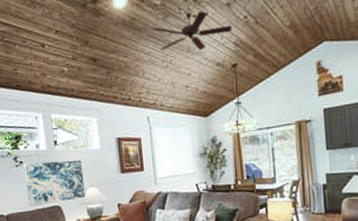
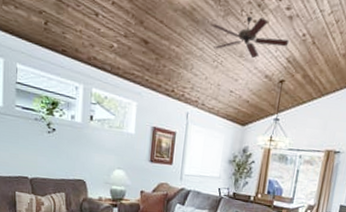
wall art: present [24,160,86,207] -> none [55,131,114,178]

